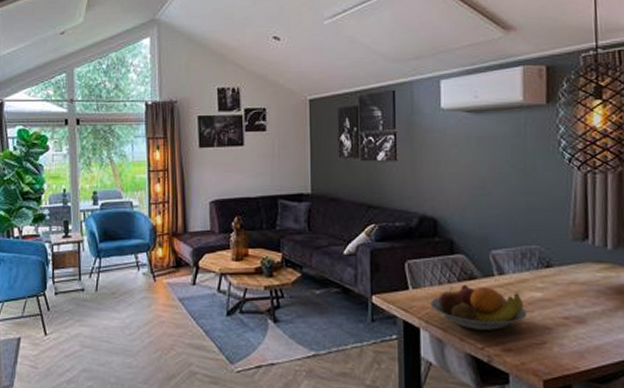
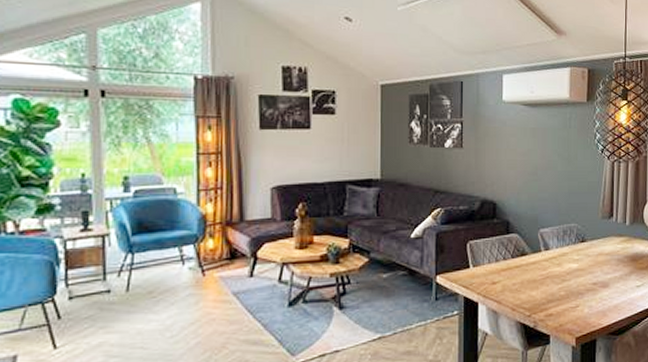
fruit bowl: present [429,284,527,330] -> none [487,260,565,300]

